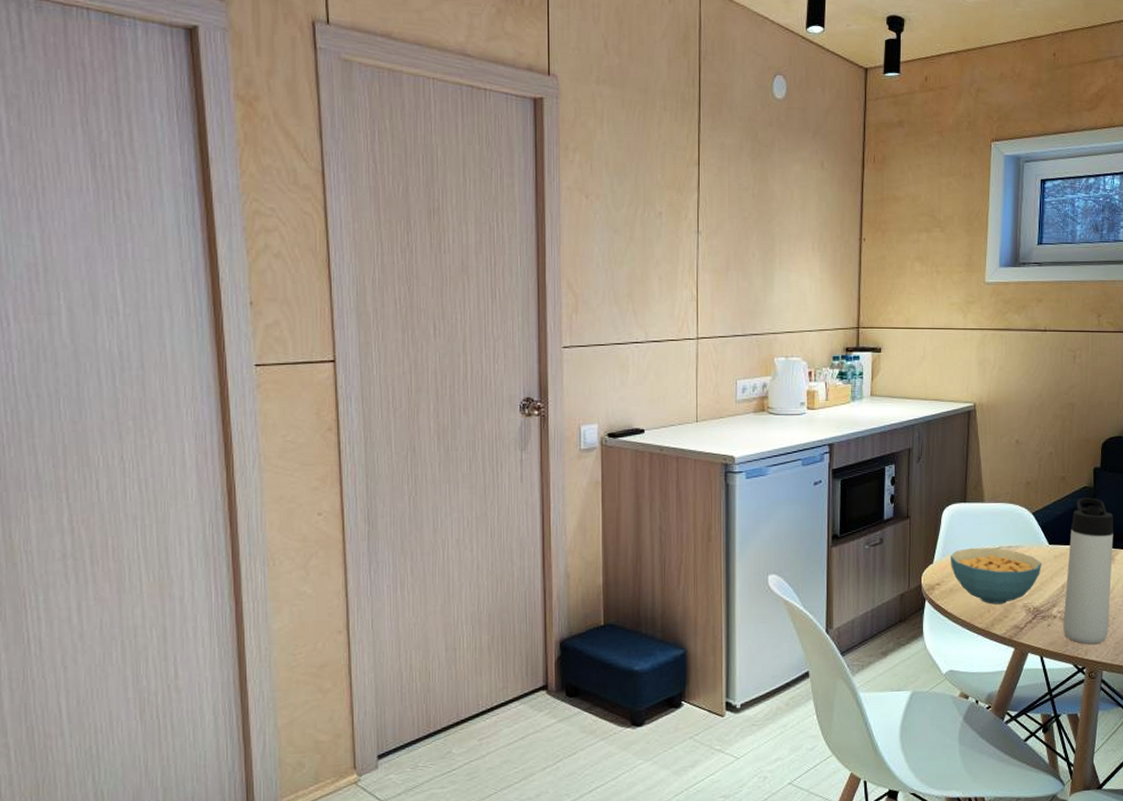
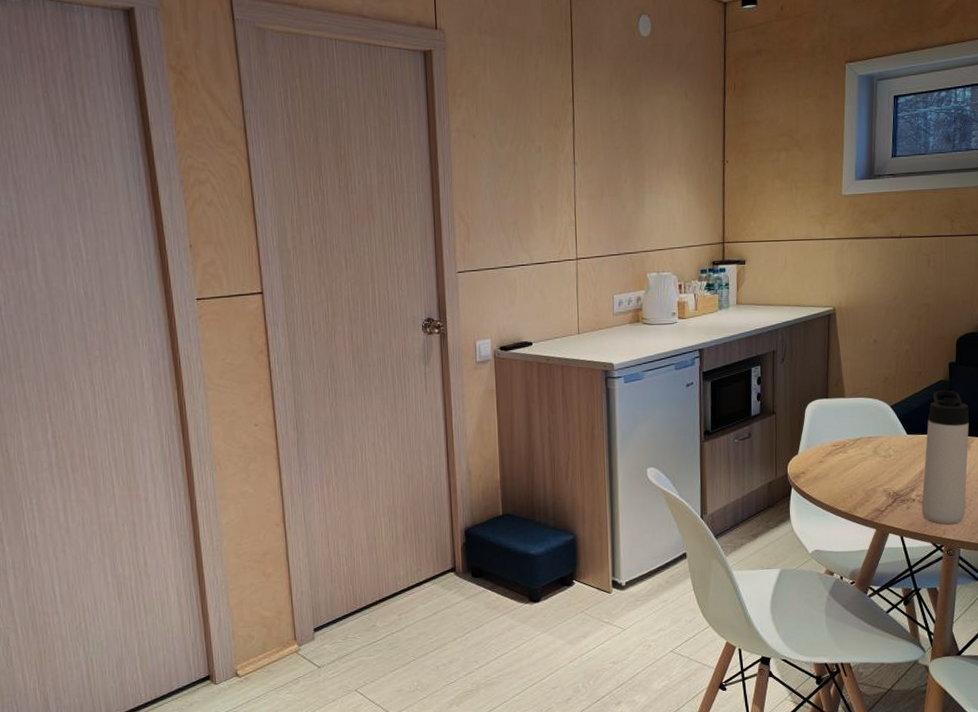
cereal bowl: present [950,548,1041,605] -> none [813,438,900,490]

